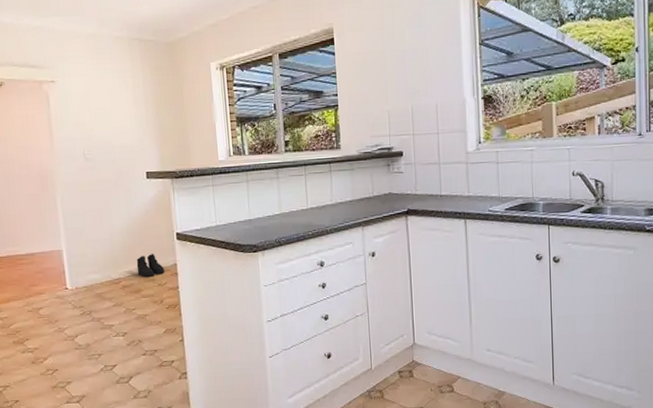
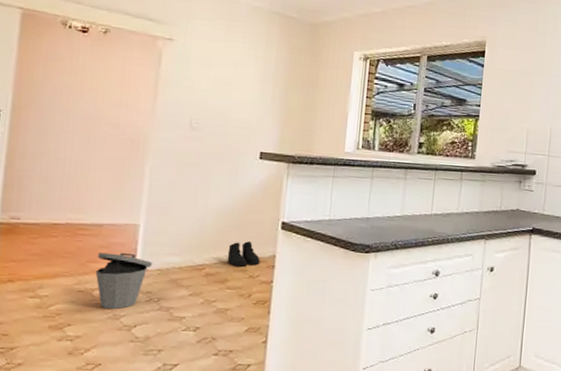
trash can: none [35,275,80,324] -> present [95,252,153,310]

